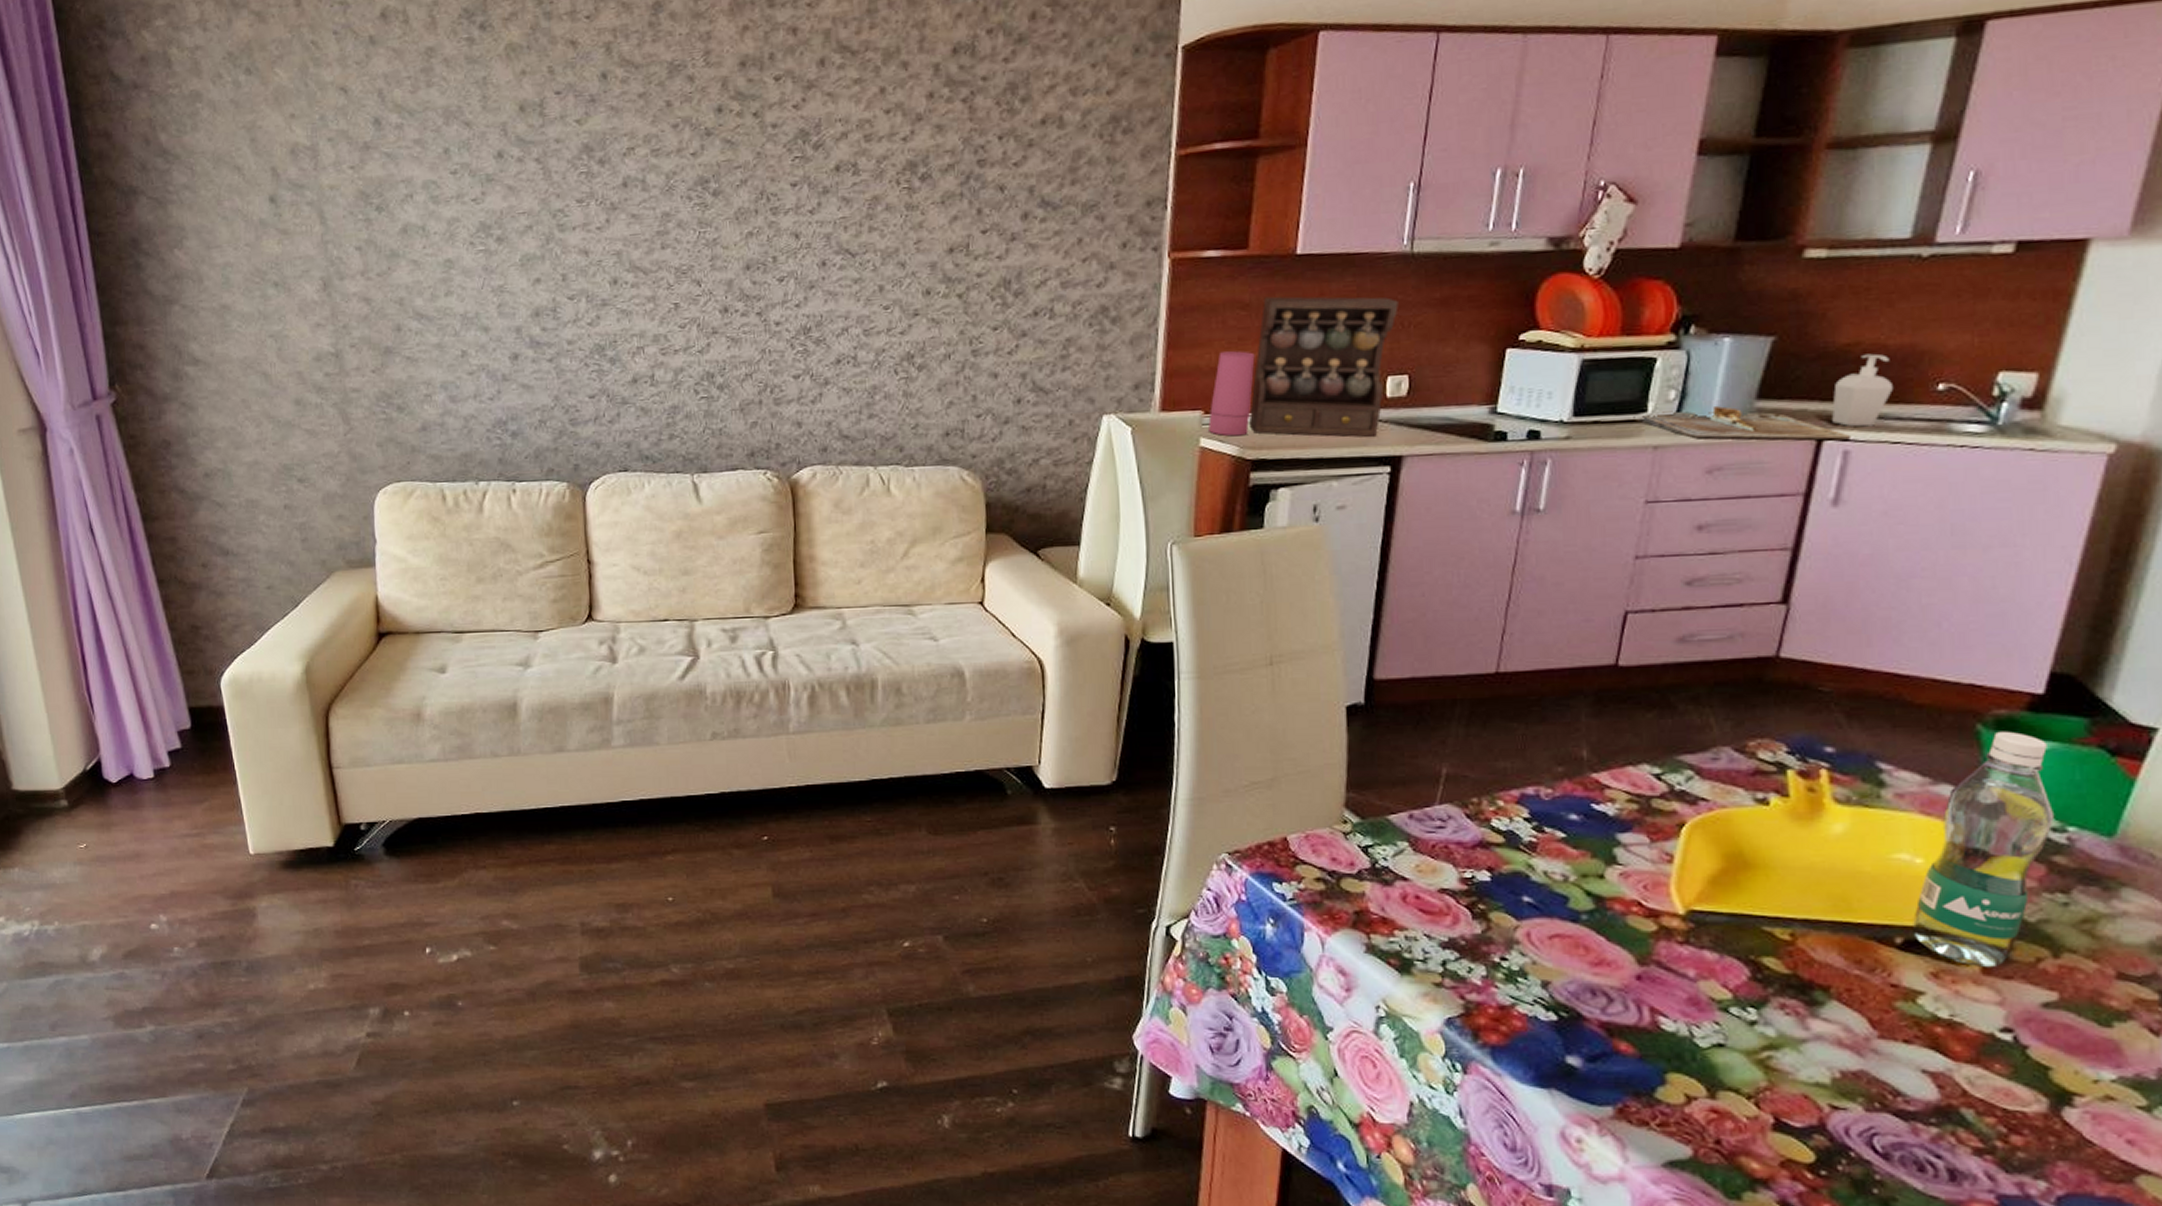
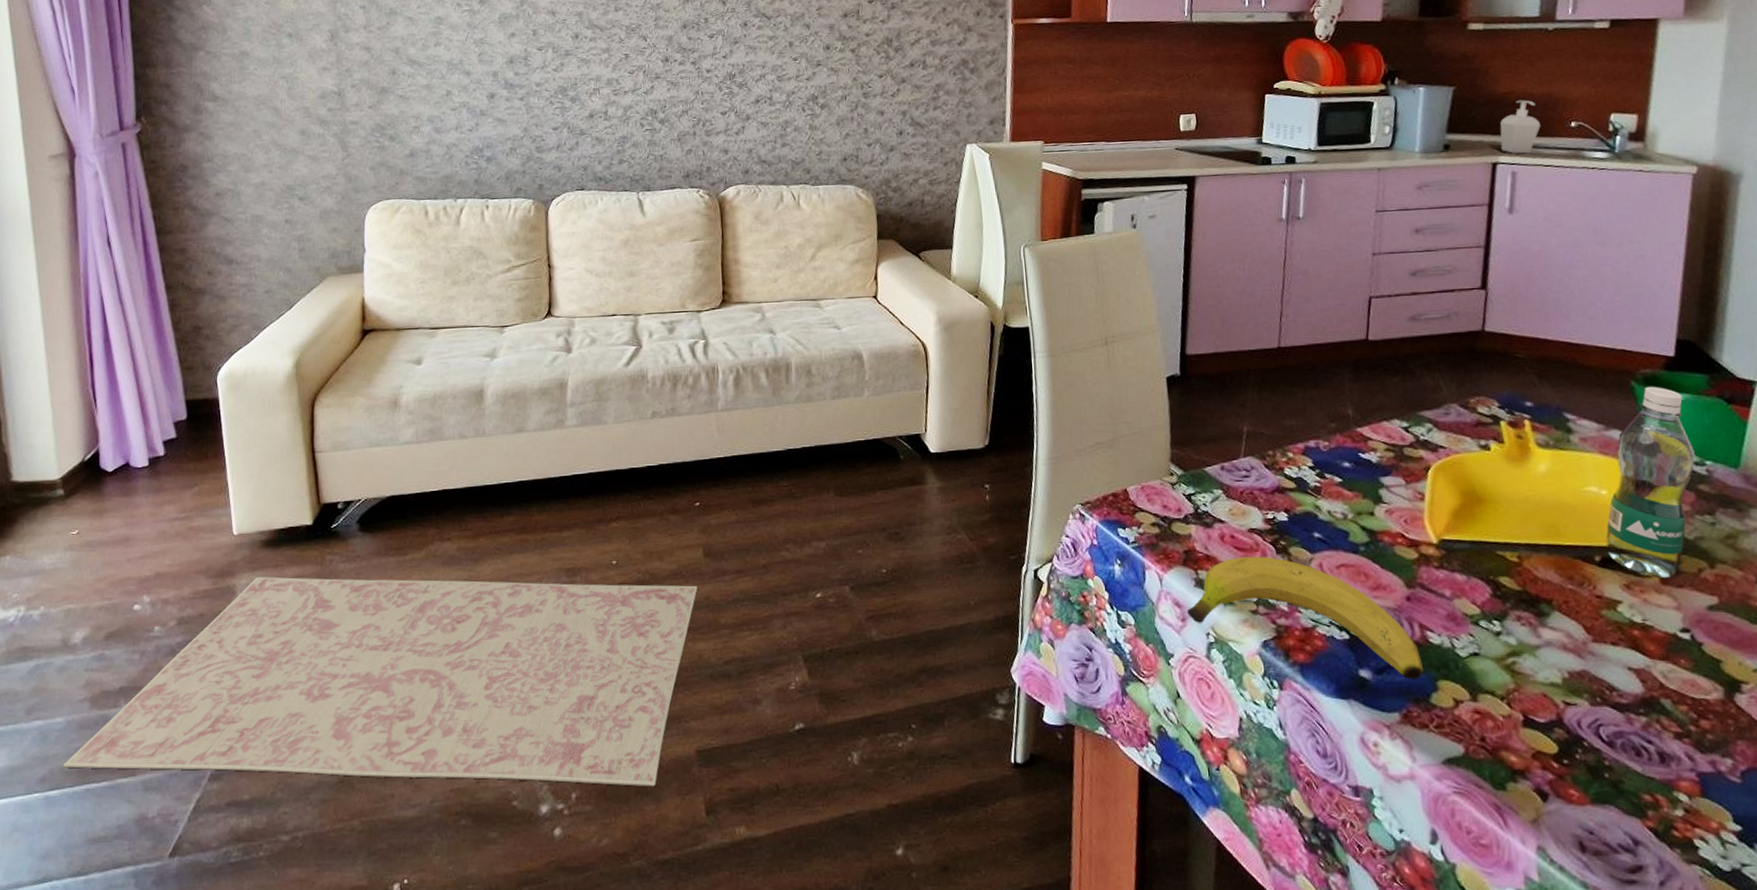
rug: none [91,900,767,1139] -> present [62,577,698,787]
canister: present [1208,351,1255,437] -> none [1048,95,1081,161]
spice rack: present [1248,296,1399,438] -> none [1078,53,1185,162]
fruit: none [1353,920,1649,1070] -> present [1187,556,1423,679]
cutting board: present [1633,406,1850,441] -> none [1361,138,1516,164]

